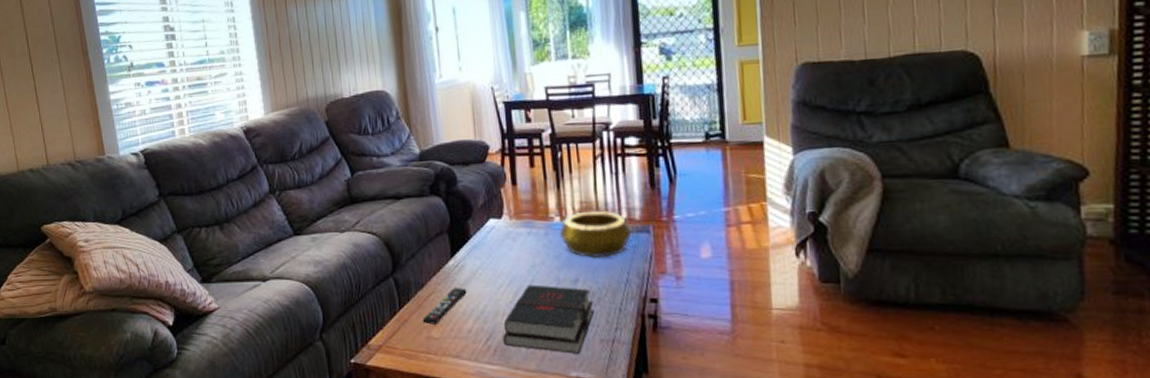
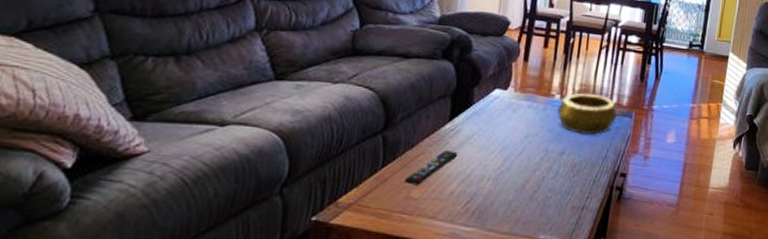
hardback book: present [503,284,595,354] -> none [483,153,574,219]

